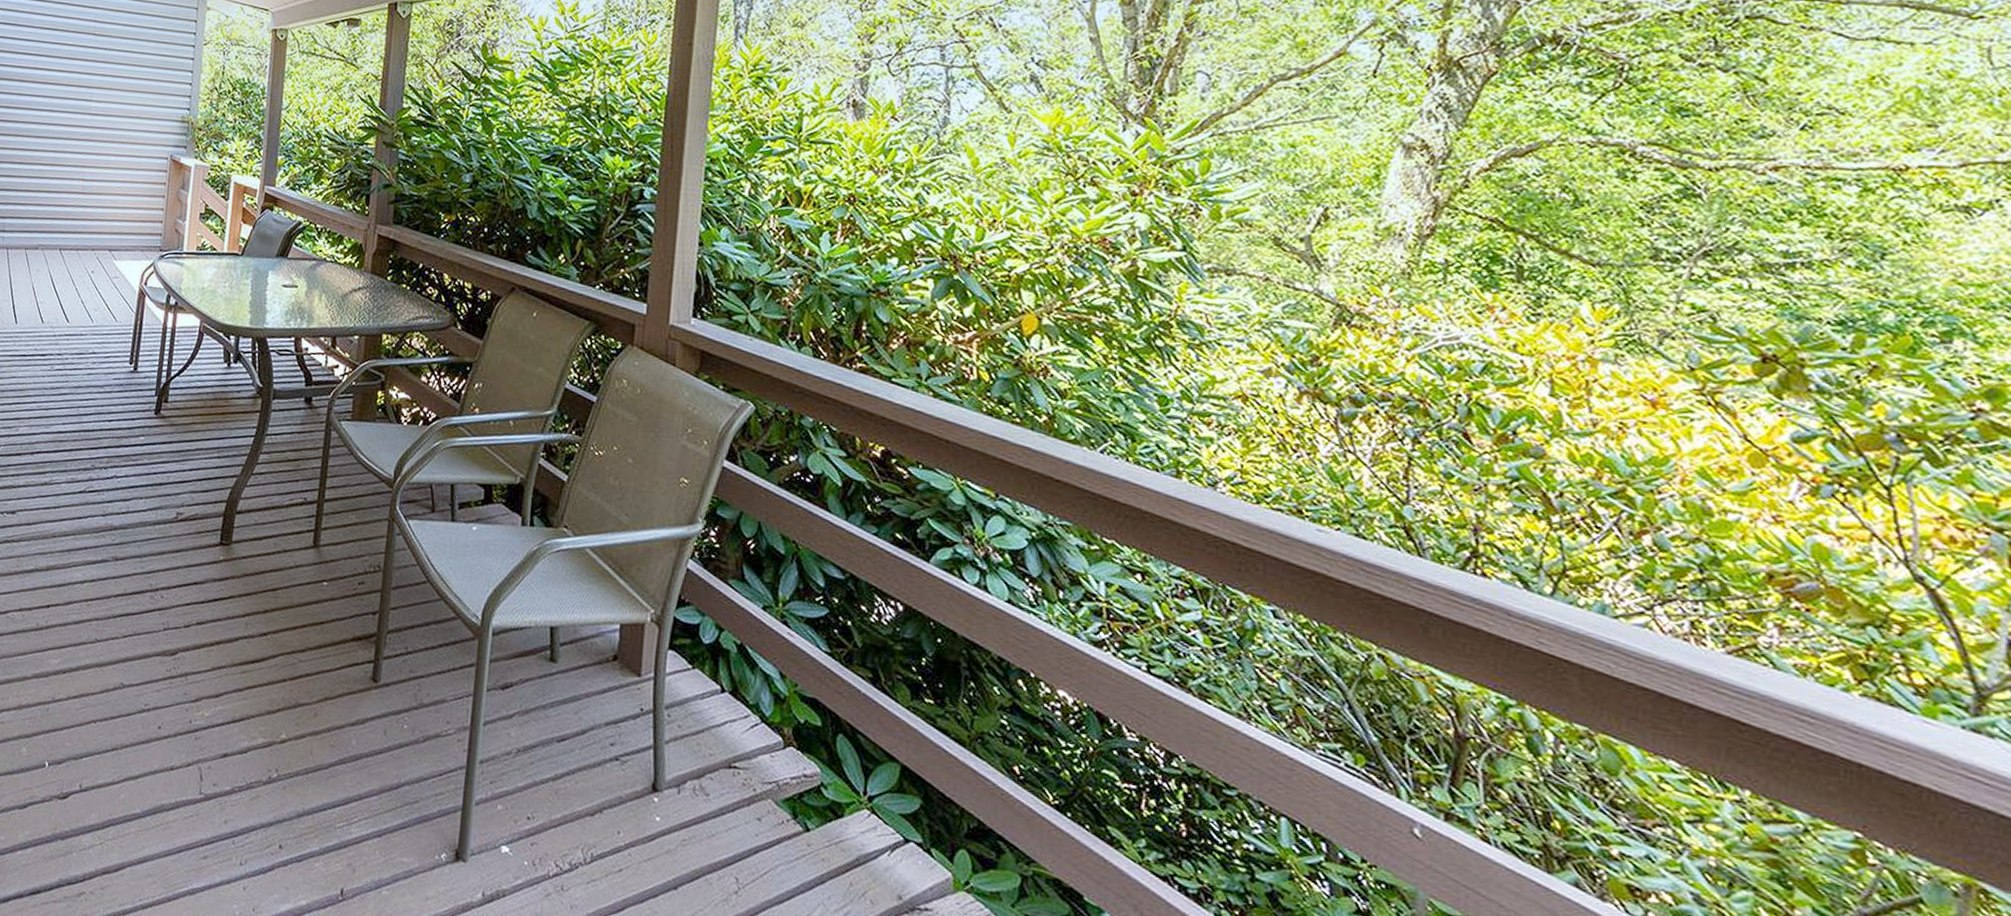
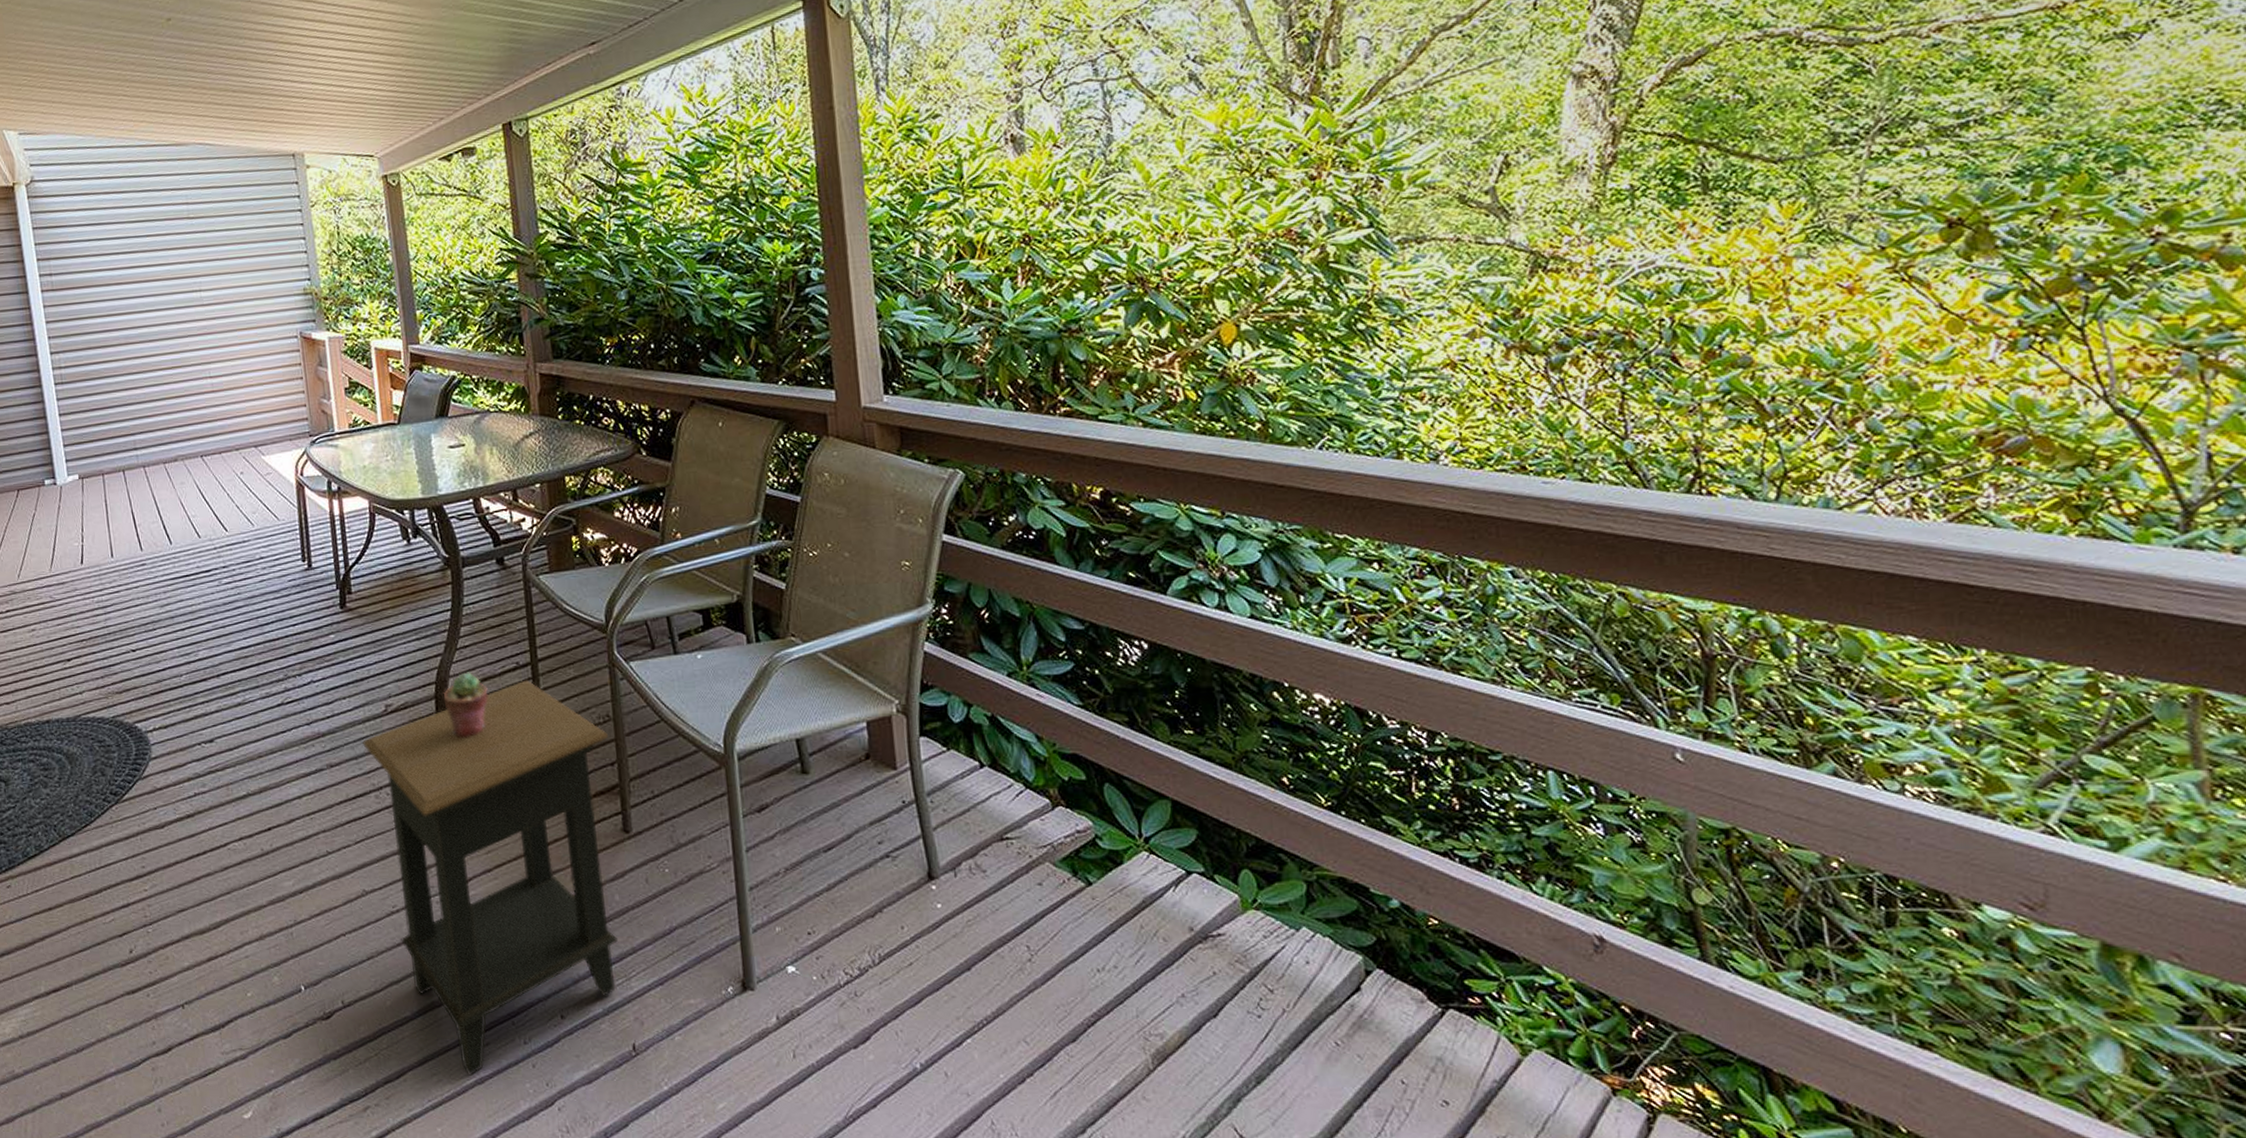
side table: none [146,516,375,884] -> present [362,680,618,1076]
potted succulent: none [230,497,273,560] -> present [443,672,488,737]

